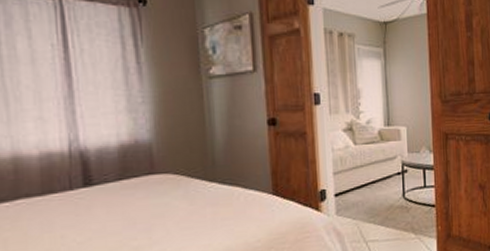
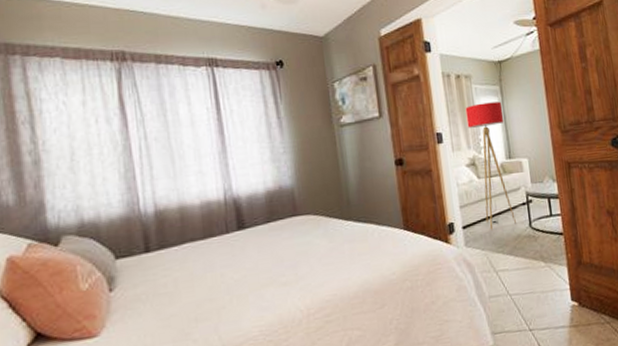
floor lamp: none [346,65,390,199] -> present [465,101,516,230]

